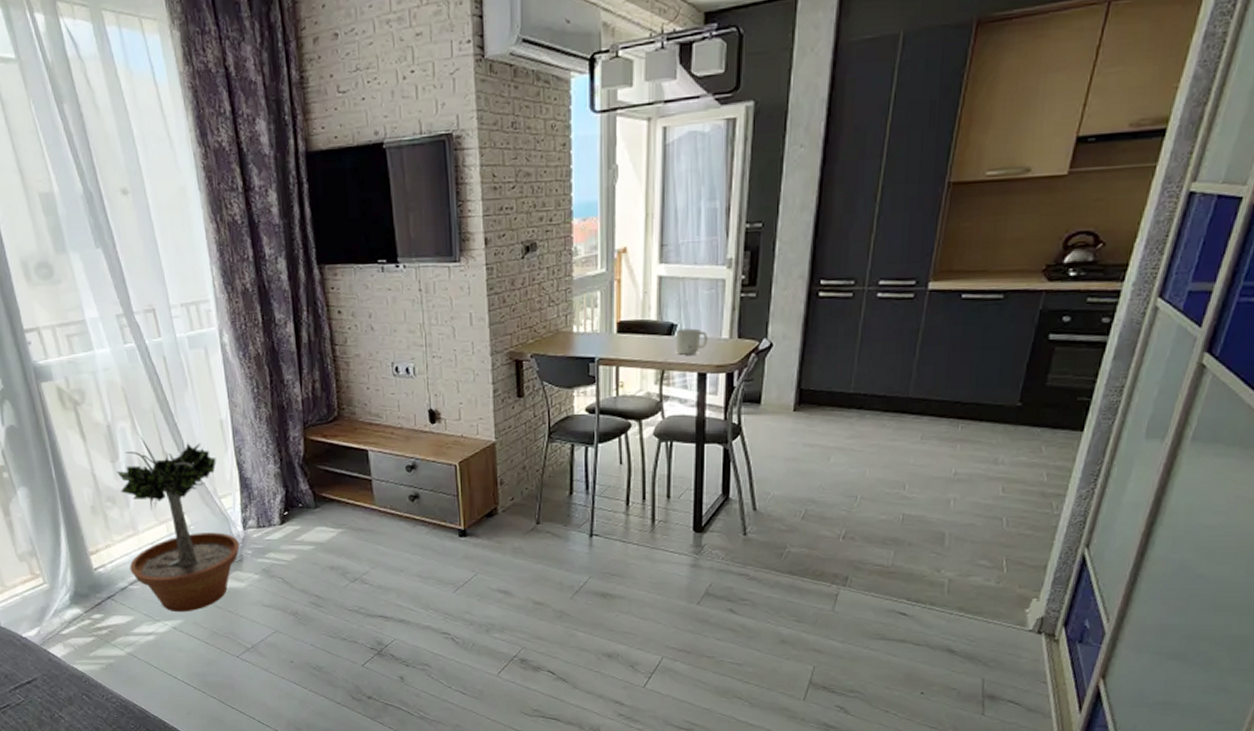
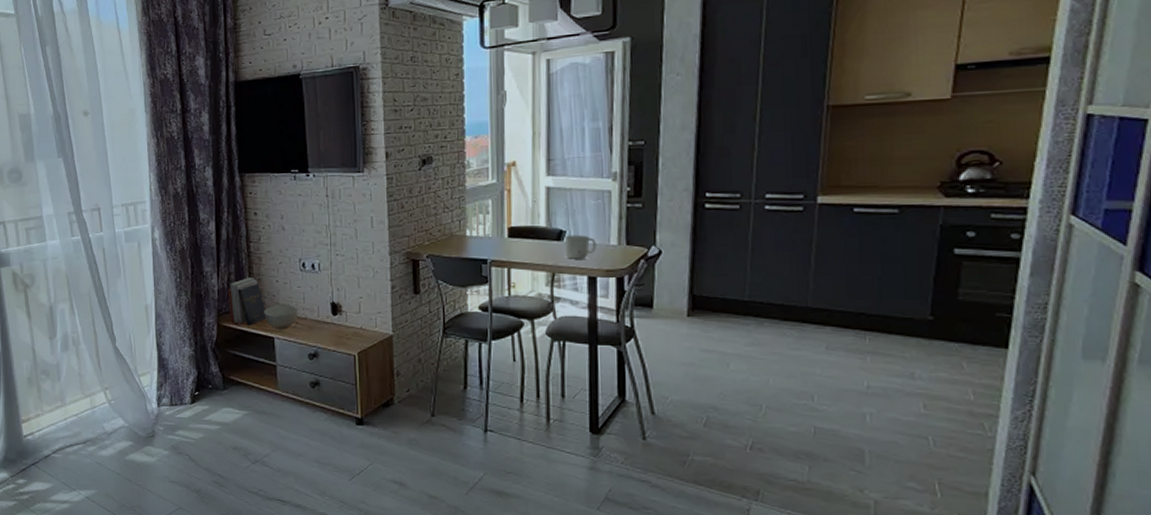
potted tree: present [117,434,240,613] -> none [53,315,153,483]
books: none [313,384,358,438] -> present [227,276,267,326]
bowl: none [355,413,394,442] -> present [264,304,298,330]

